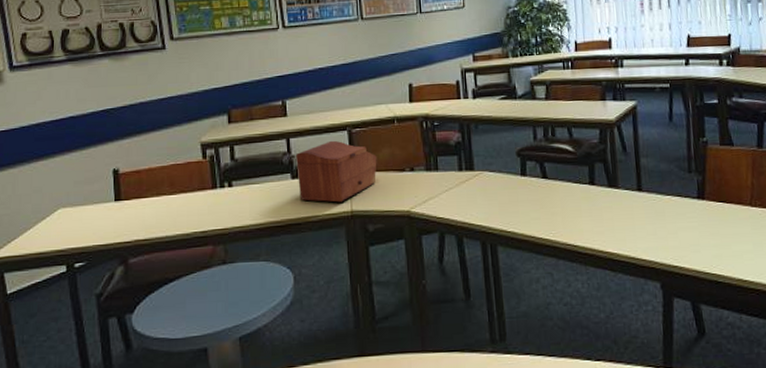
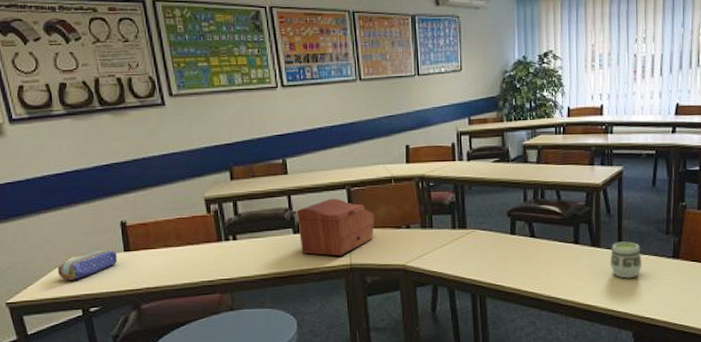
pencil case: none [45,199,108,234] -> present [58,250,118,281]
cup: none [629,181,665,223] -> present [609,241,642,279]

